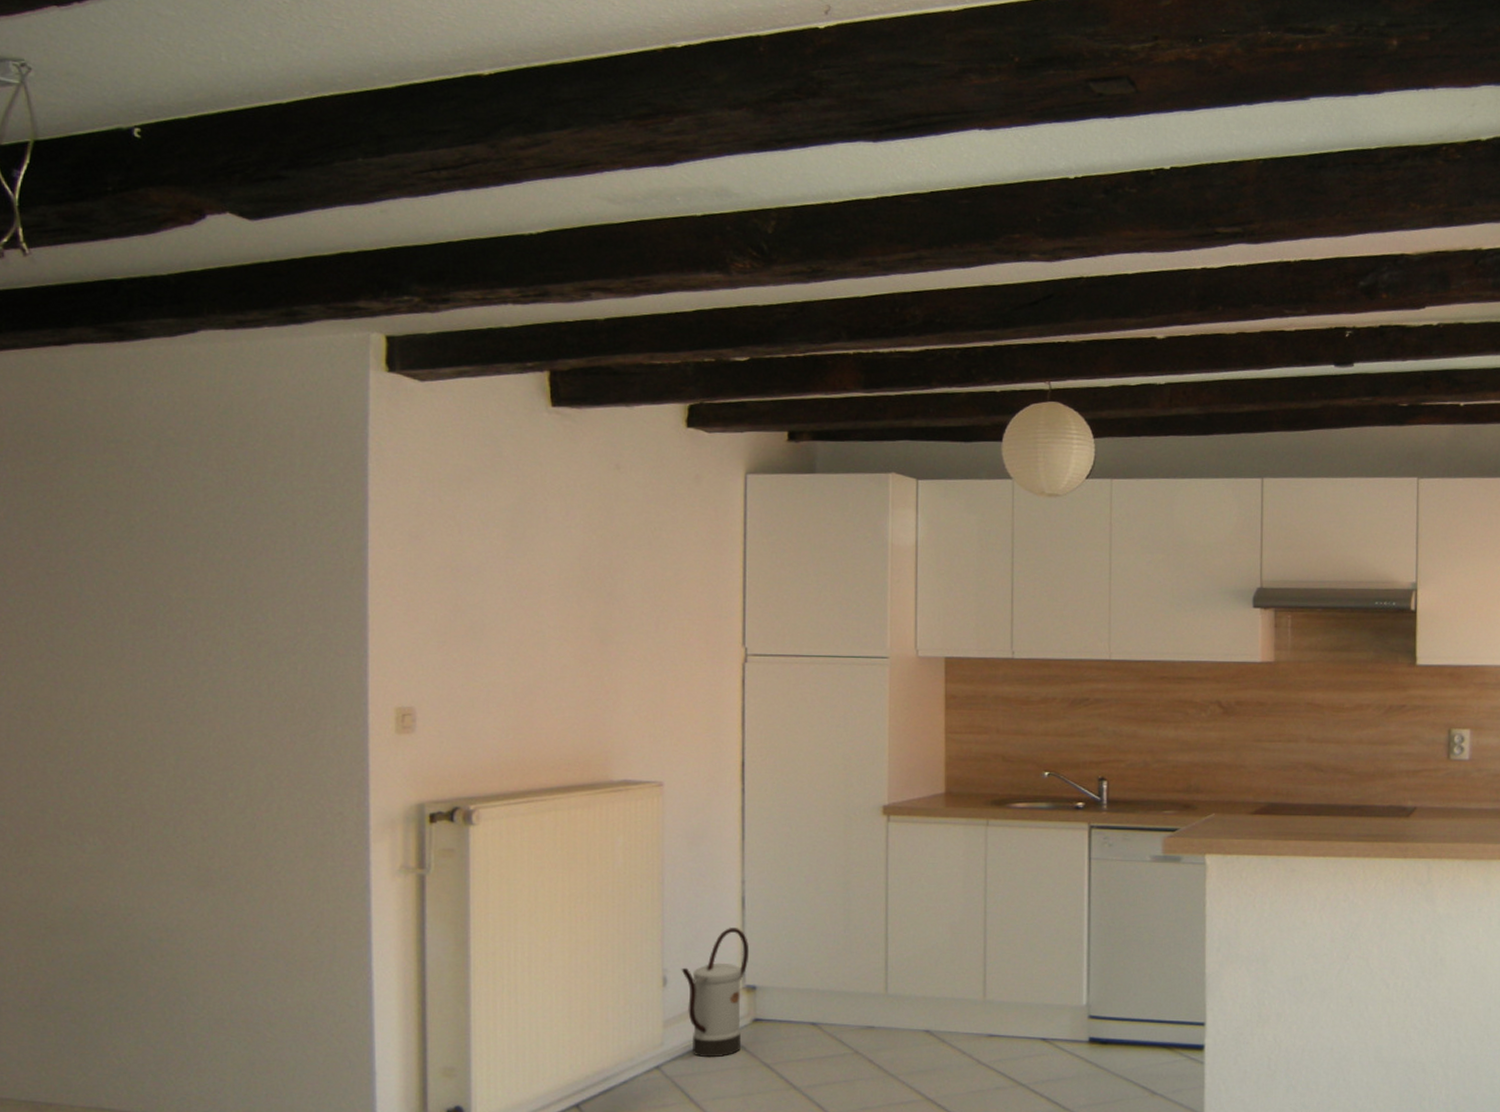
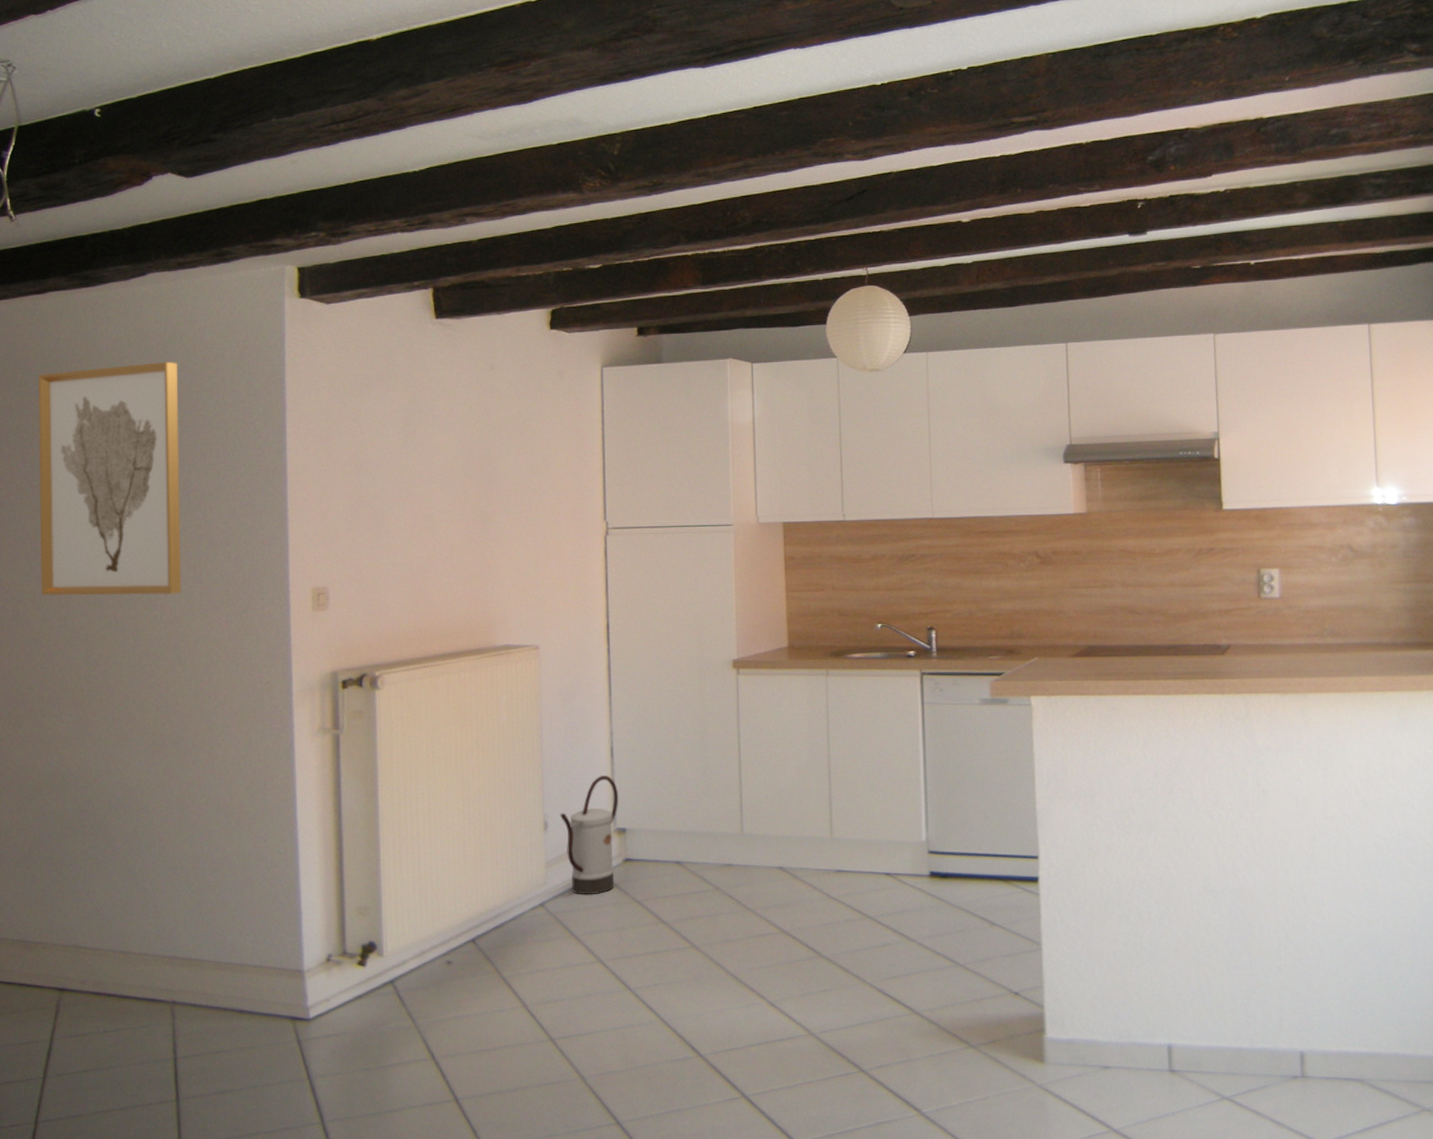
wall art: none [56,436,237,709] -> present [37,361,182,596]

